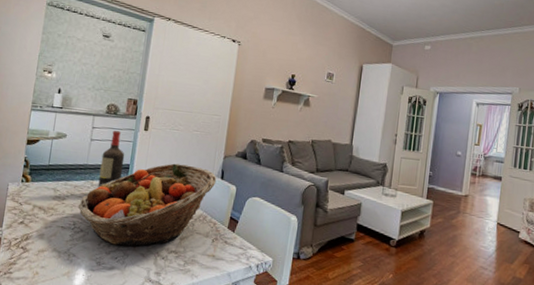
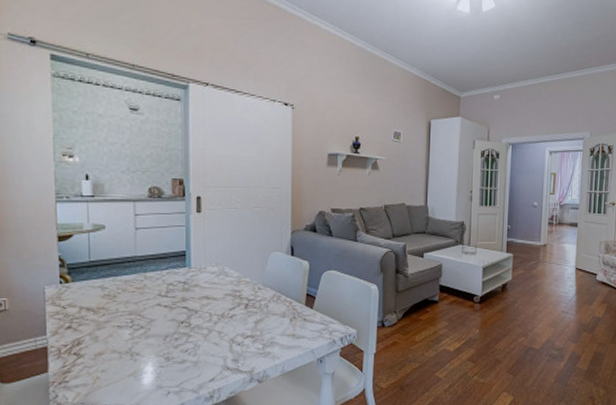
fruit basket: present [78,163,217,246] -> none [133,245,287,338]
wine bottle: present [97,130,125,188] -> none [151,216,179,279]

